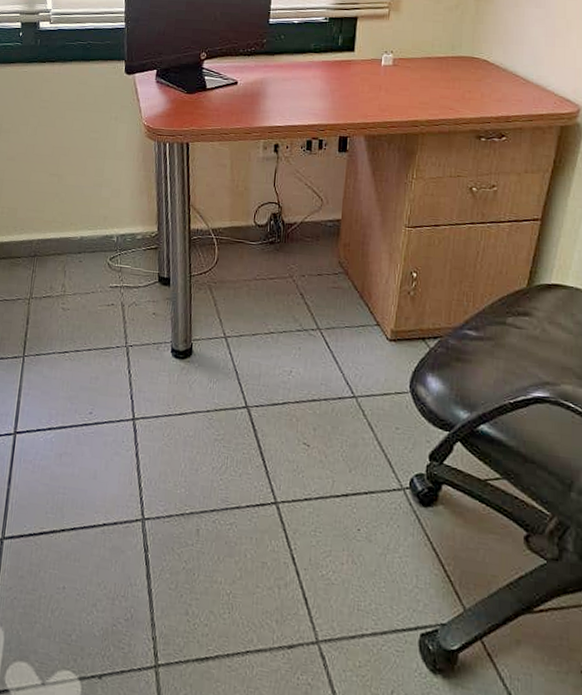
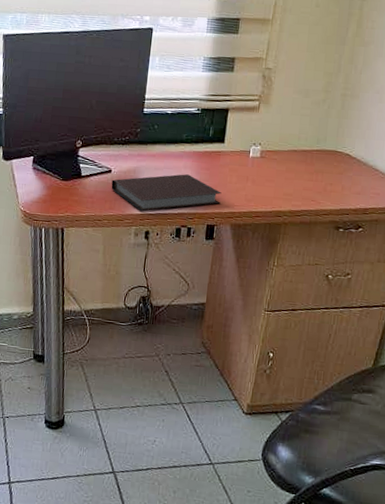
notebook: none [237,84,354,124] -> present [111,174,222,212]

